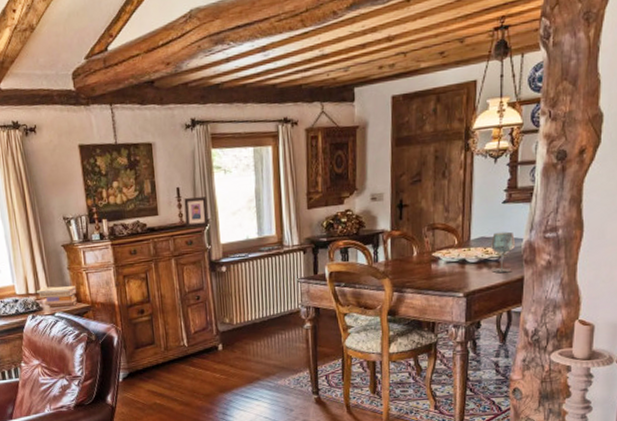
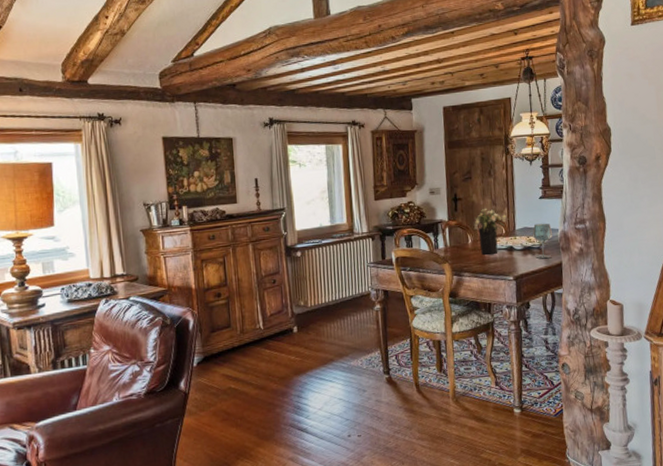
books: present [36,286,77,308] -> none [111,270,154,292]
picture frame: present [184,196,209,229] -> none [261,187,285,216]
flower arrangement: none [420,214,465,270] -> present [473,207,510,256]

